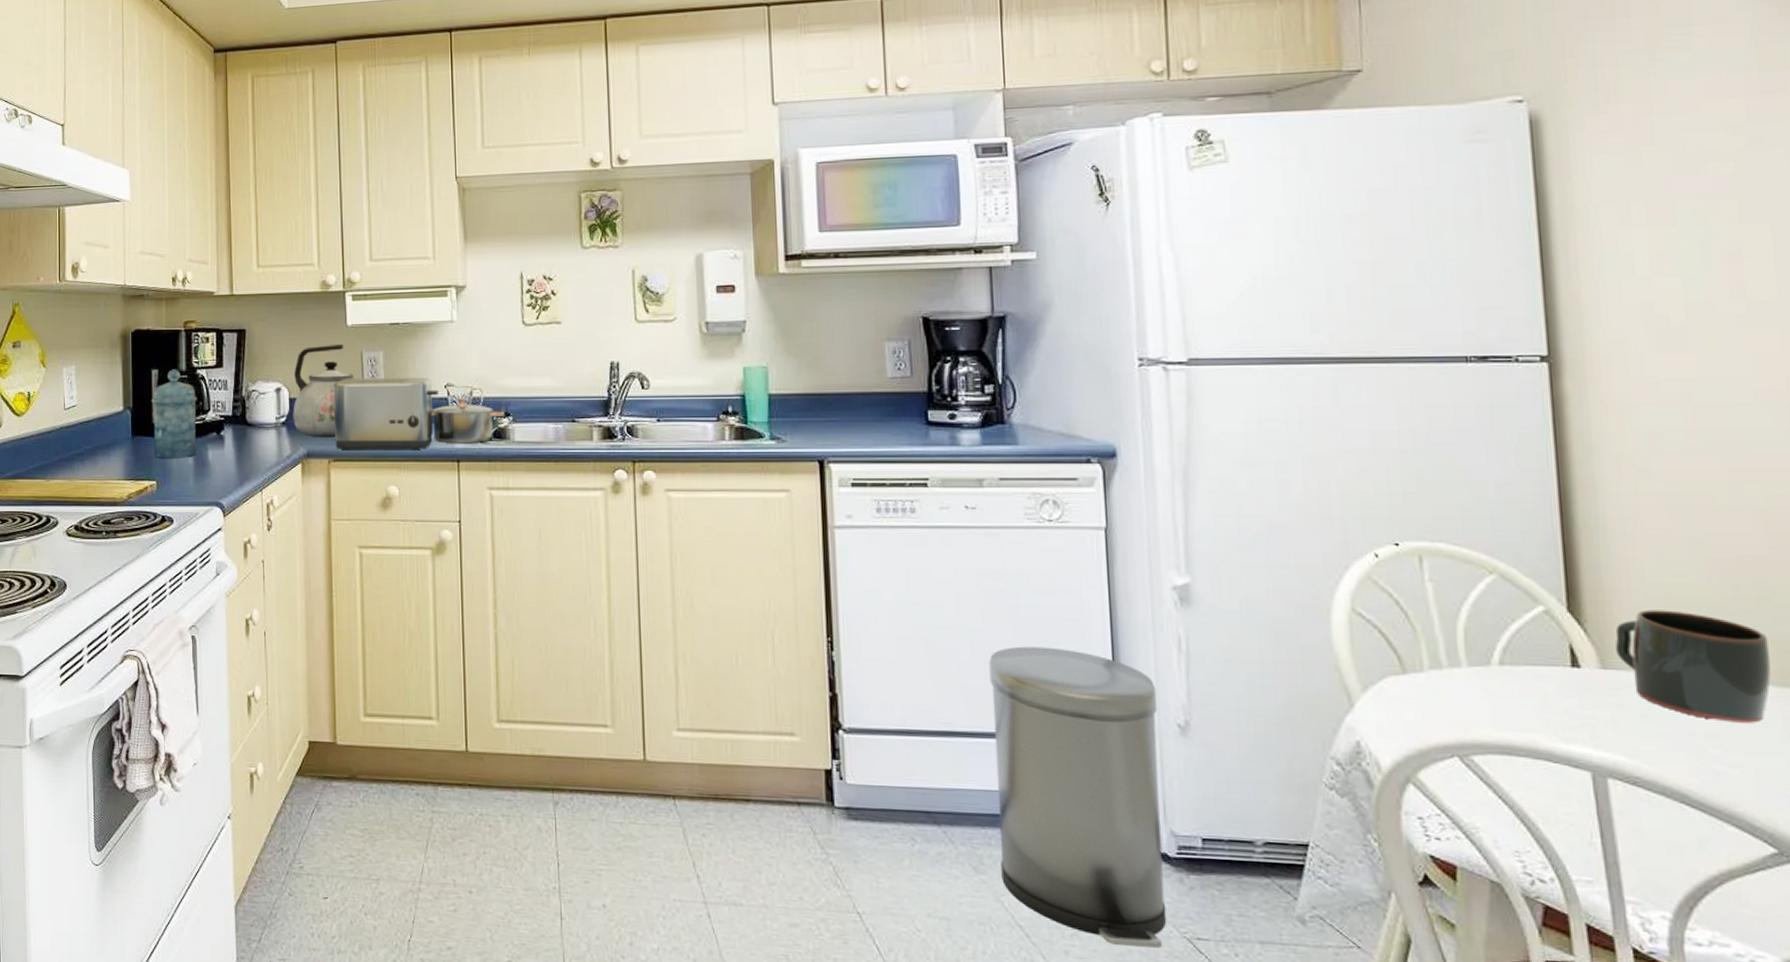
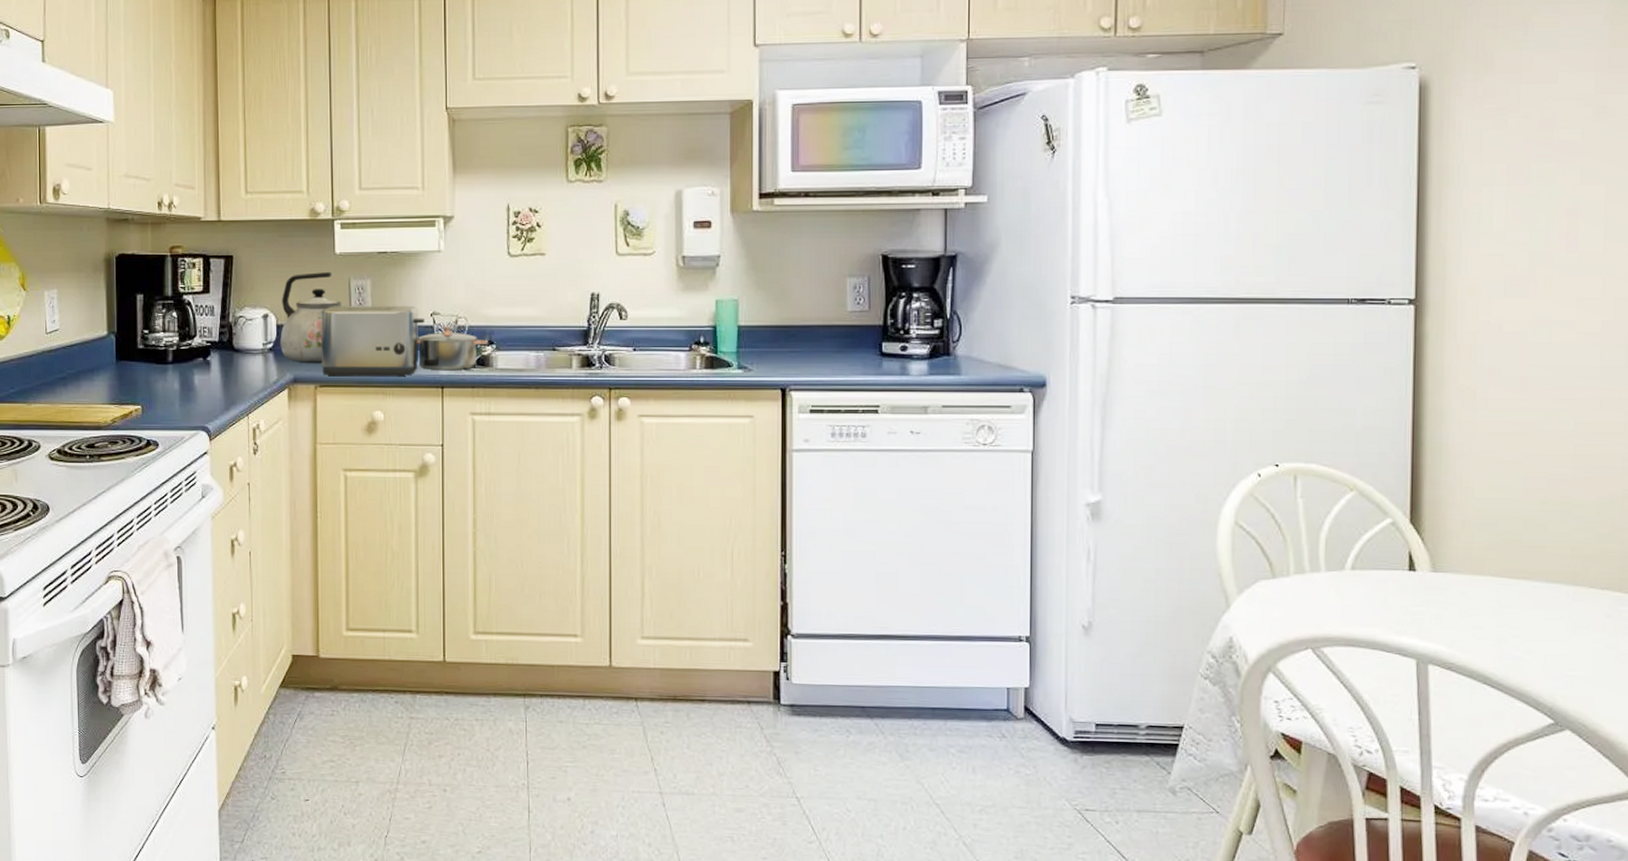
canister: present [152,369,197,458] -> none [137,294,184,383]
pedal bin: present [989,646,1166,948] -> none [923,558,1067,819]
mug: present [1615,609,1771,723] -> none [1446,521,1565,616]

